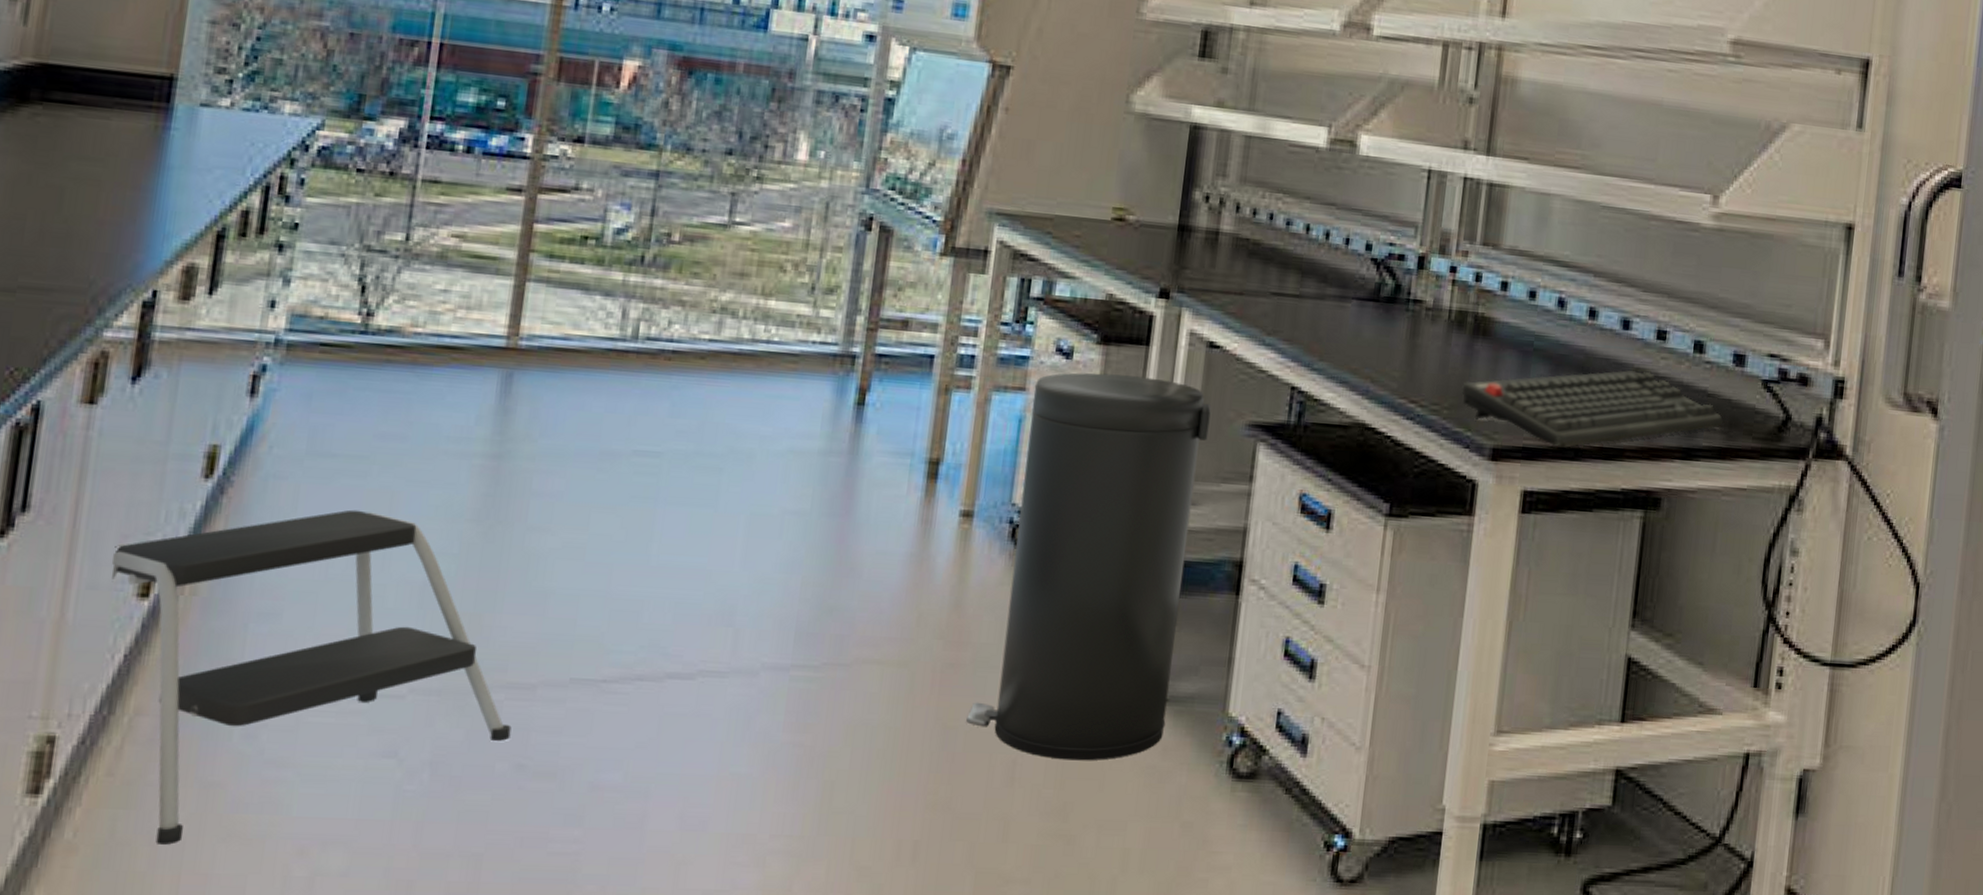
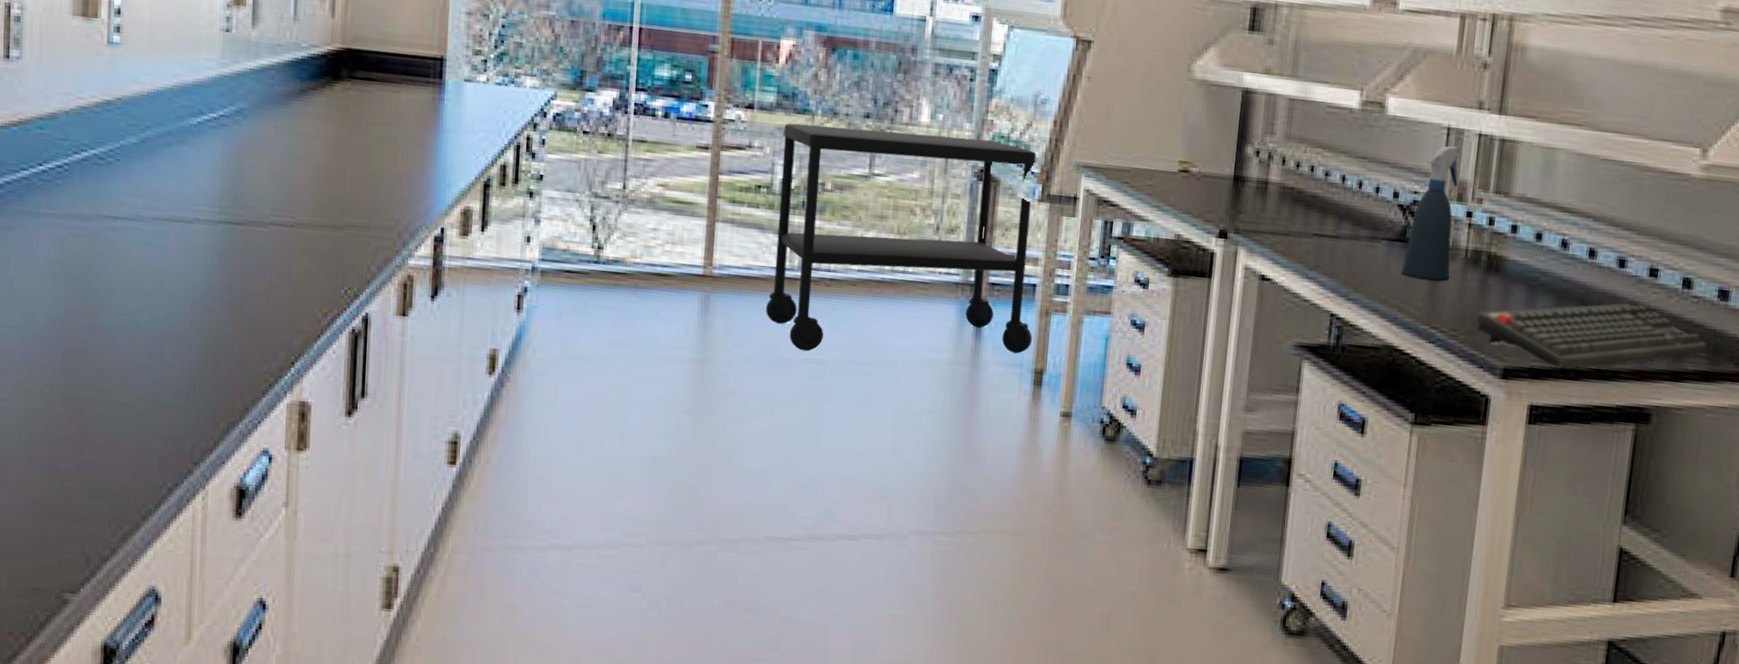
step stool: present [111,509,512,845] -> none [427,401,724,650]
utility cart: none [585,160,940,442] -> present [765,123,1037,354]
pedal bin: present [966,372,1212,761] -> none [1070,300,1264,616]
spray bottle: none [1375,190,1443,348] -> present [1402,146,1460,282]

